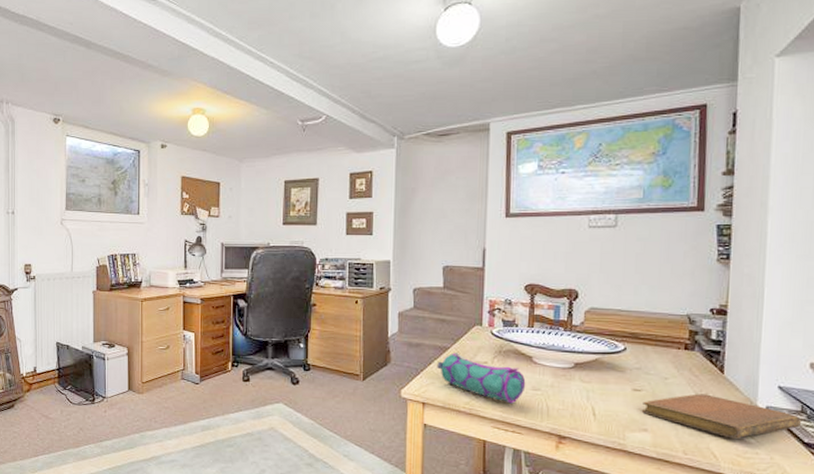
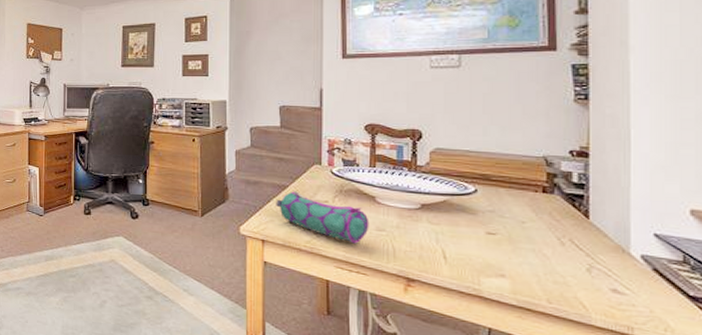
notebook: present [641,394,801,439] -> none [497,239,684,289]

